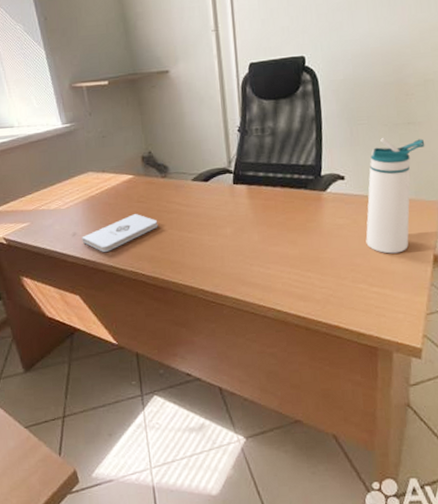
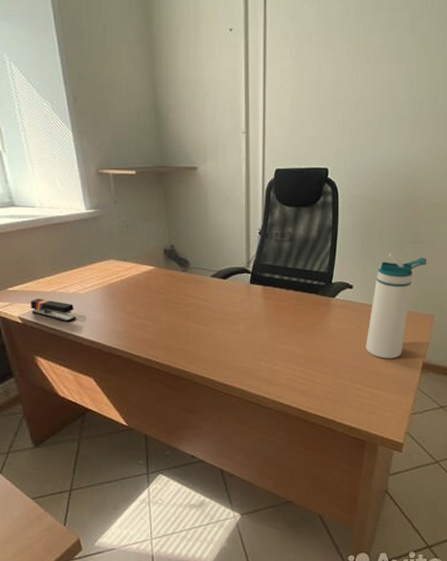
stapler: none [14,217,59,240] -> present [31,299,76,323]
notepad: present [82,213,158,252] -> none [99,303,175,338]

